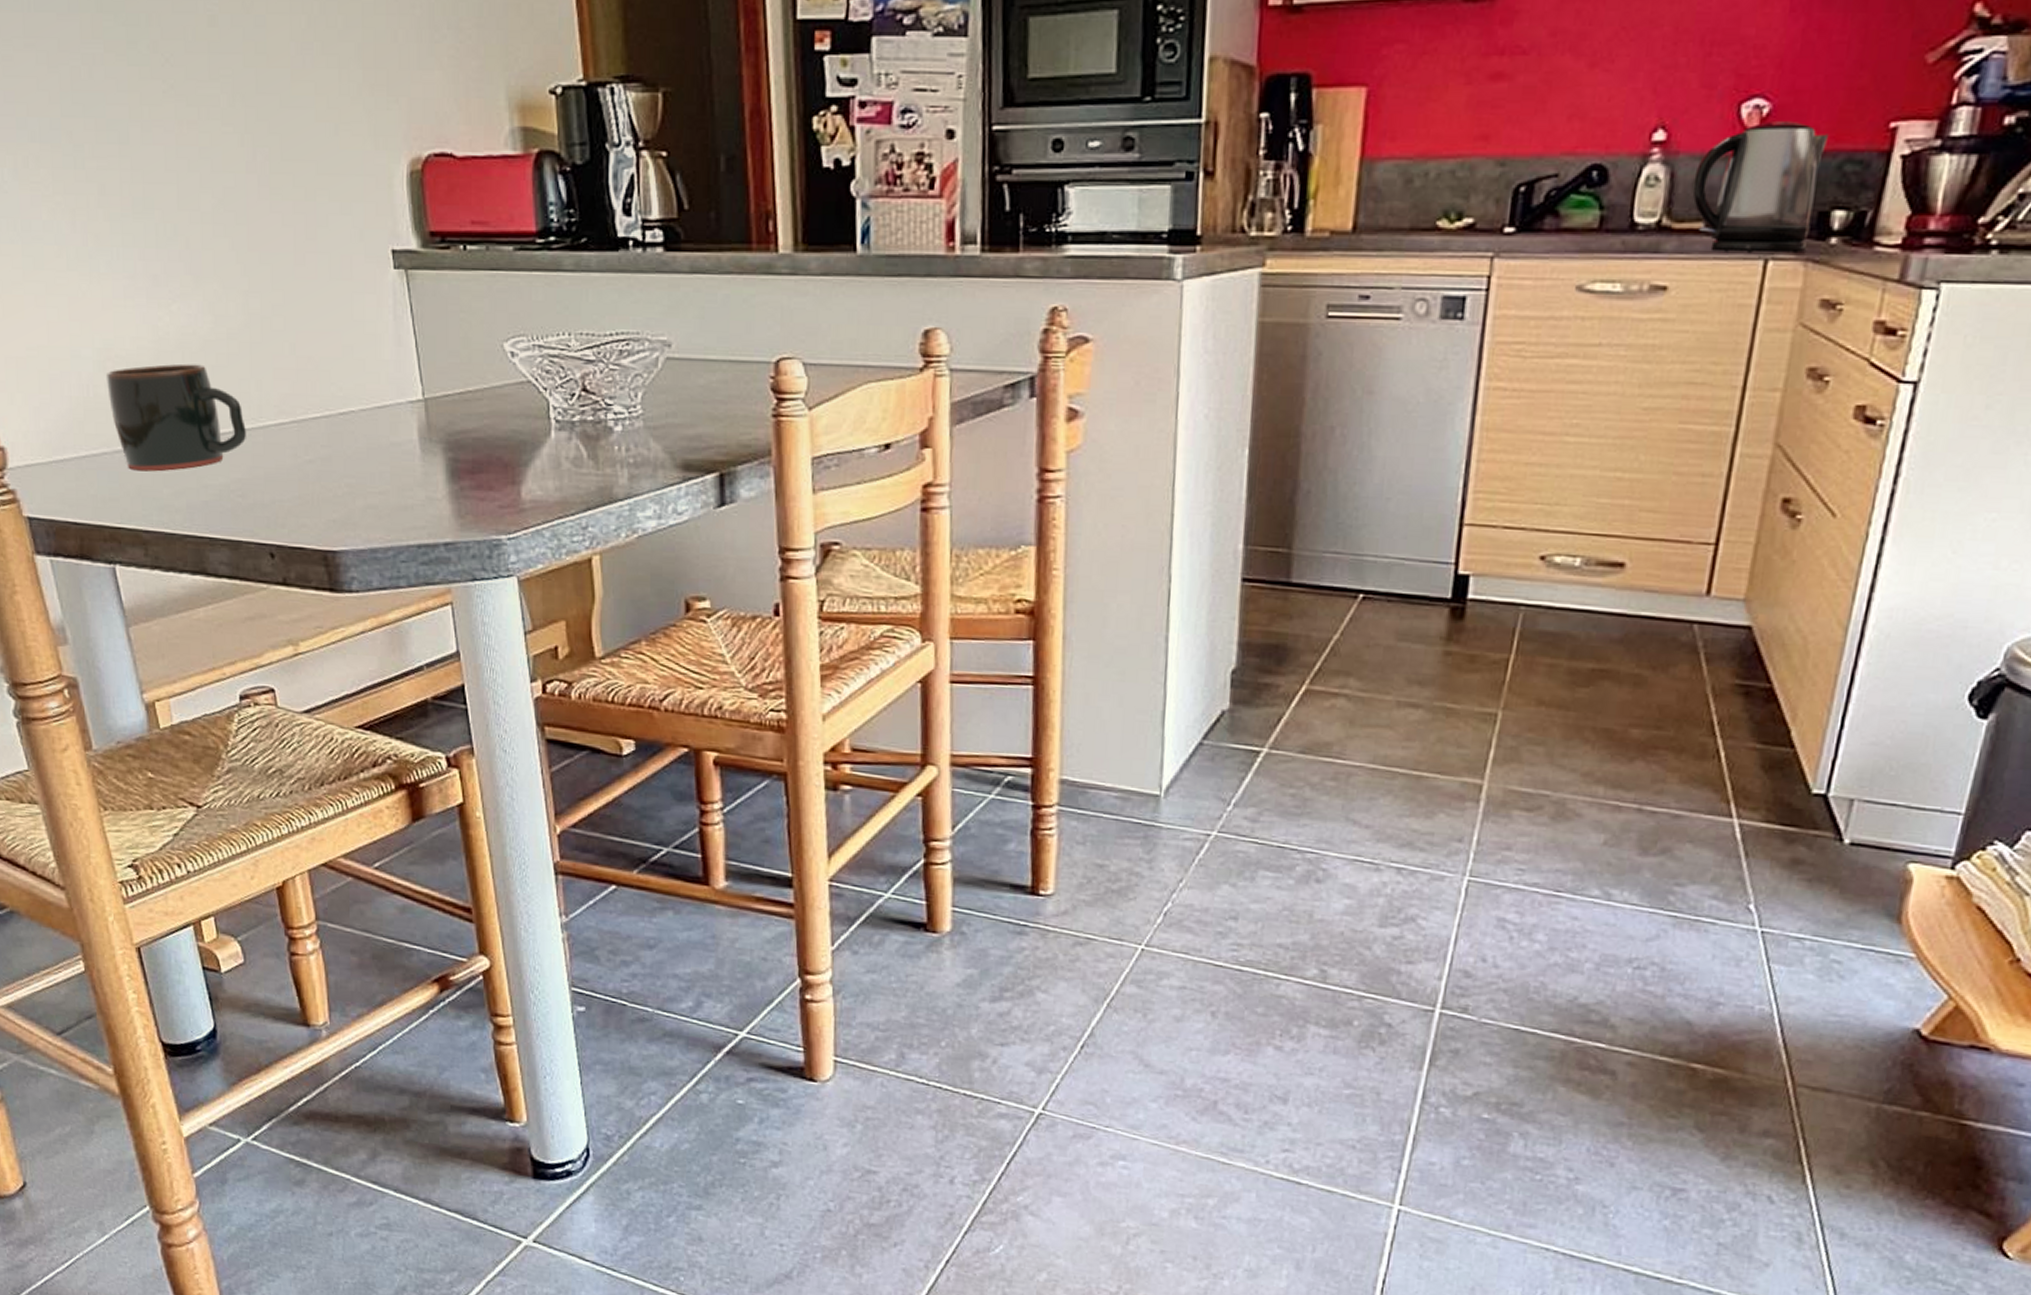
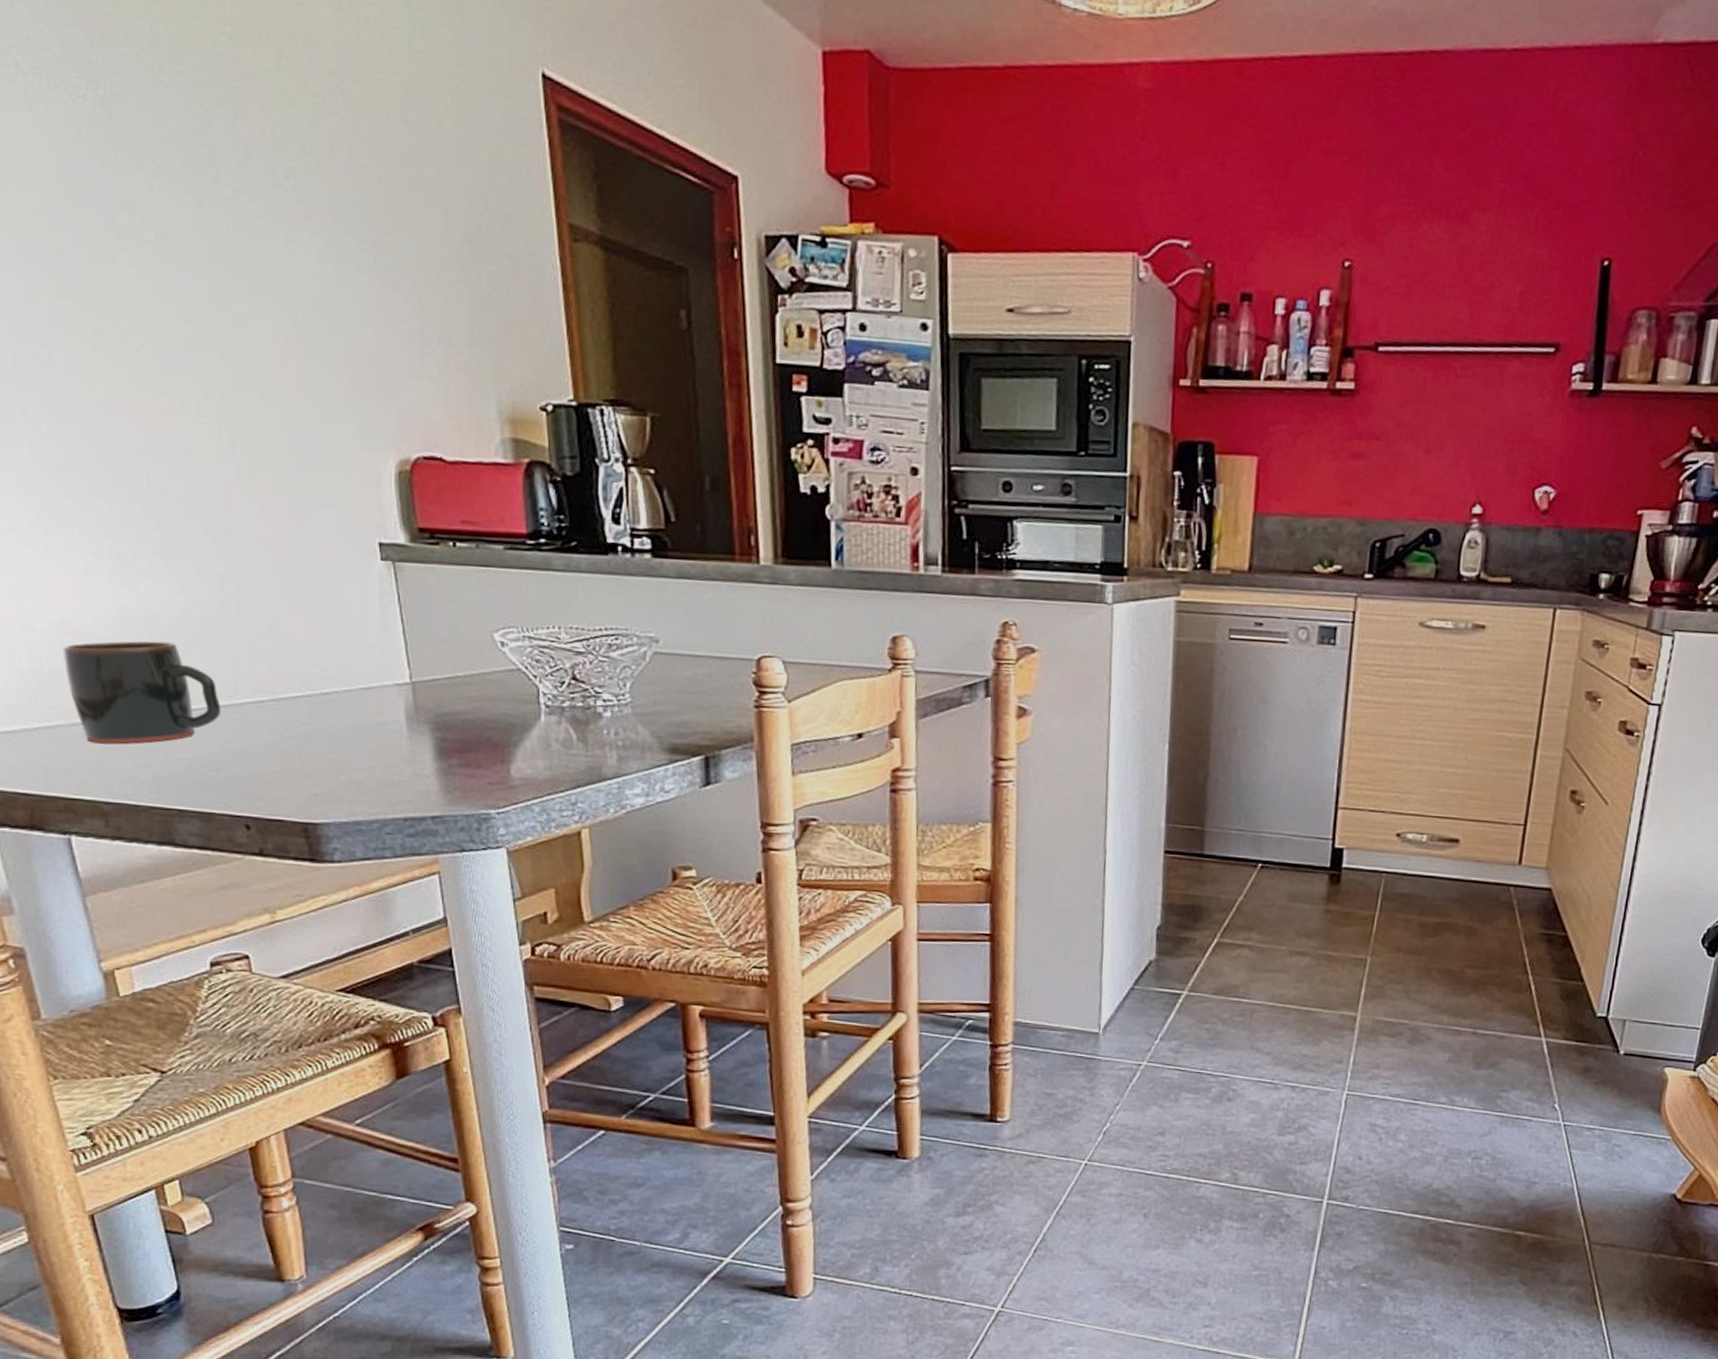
kettle: present [1692,120,1828,254] -> none [1502,504,1595,605]

